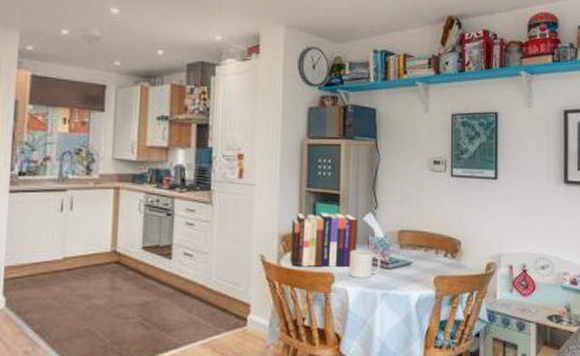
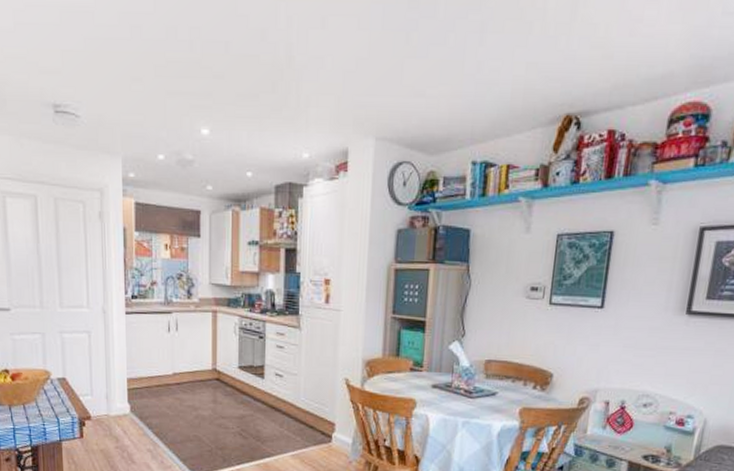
books: present [289,212,358,267] -> none [373,339,443,394]
mug: present [348,250,381,279] -> none [430,378,464,407]

